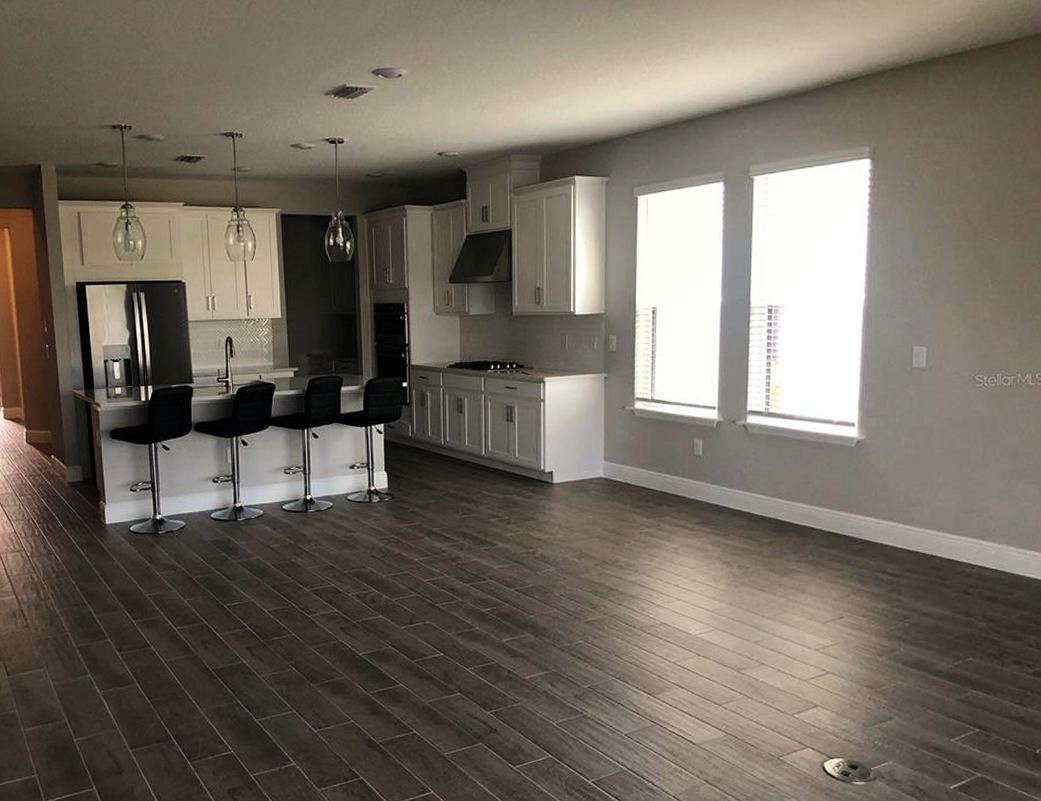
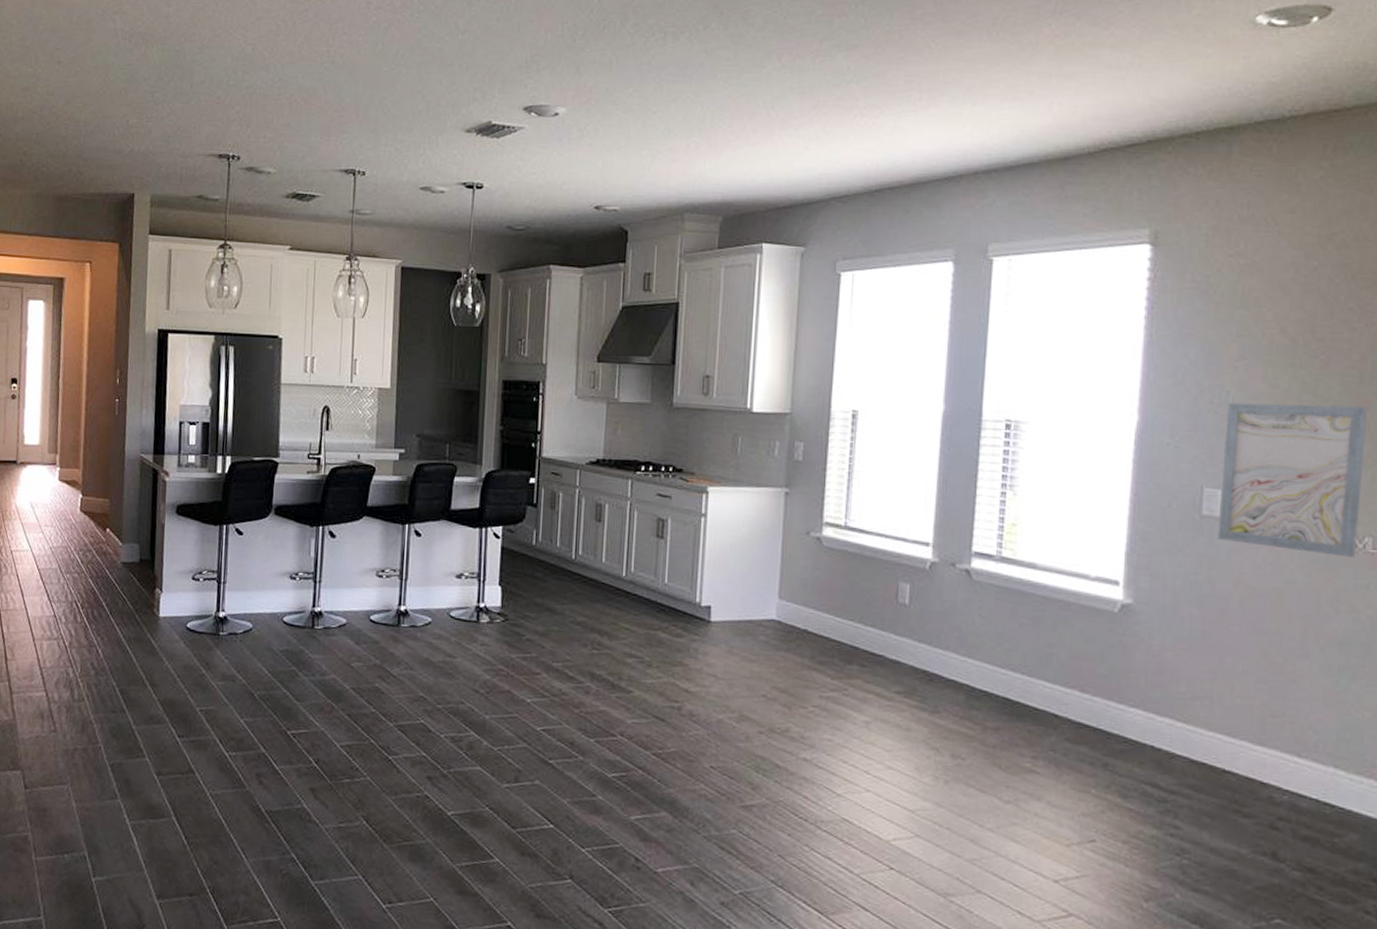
wall art: none [924,275,1028,390] -> present [1217,402,1368,558]

